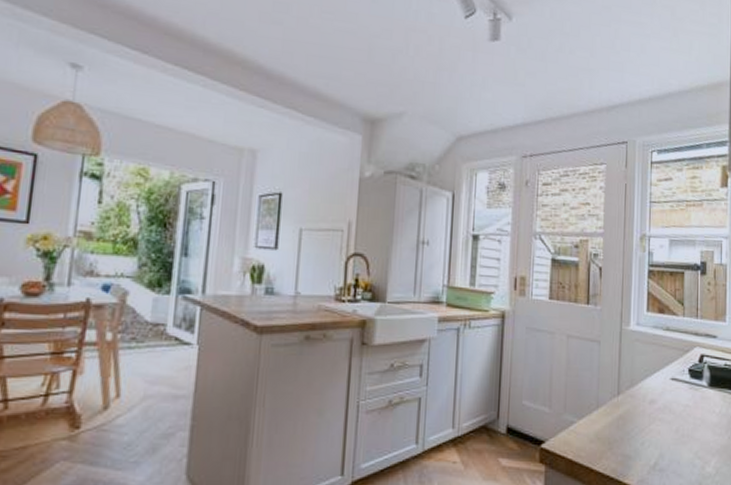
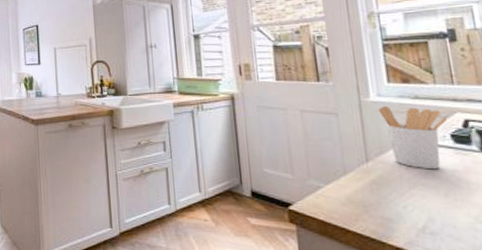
utensil holder: none [636,335,687,405] -> present [379,105,447,170]

